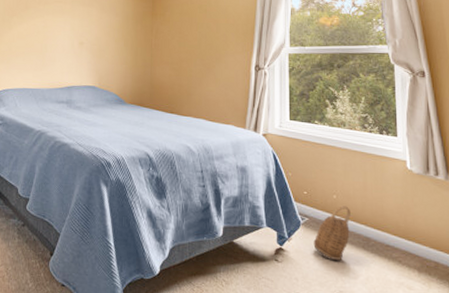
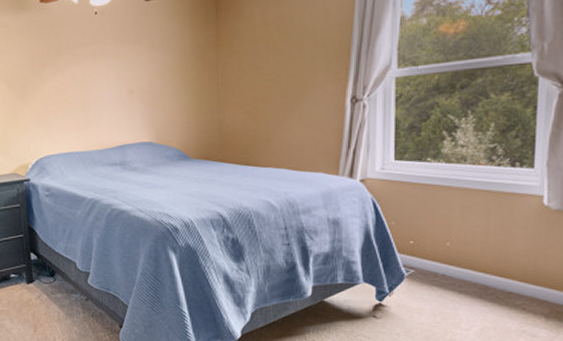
basket: present [313,205,351,261] -> none [419,253,467,313]

